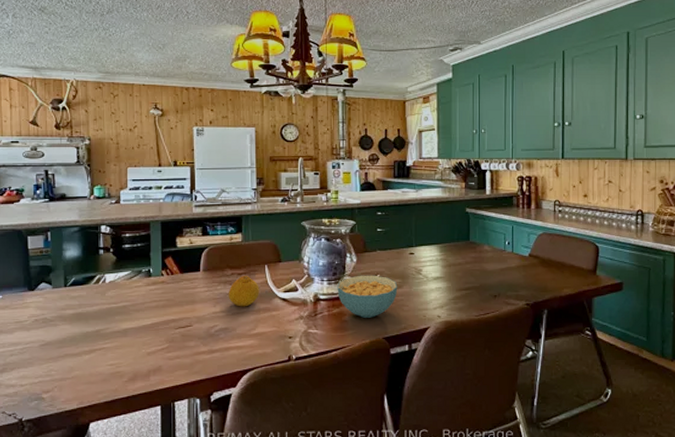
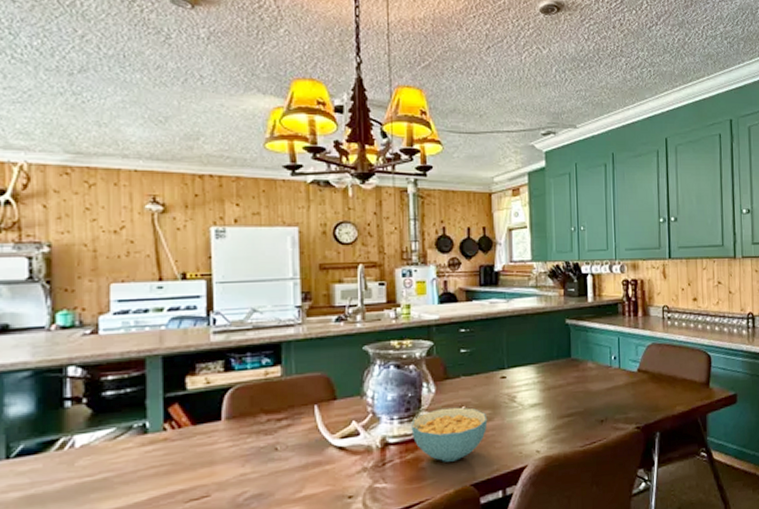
fruit: present [228,276,259,307] -> none [262,421,307,464]

